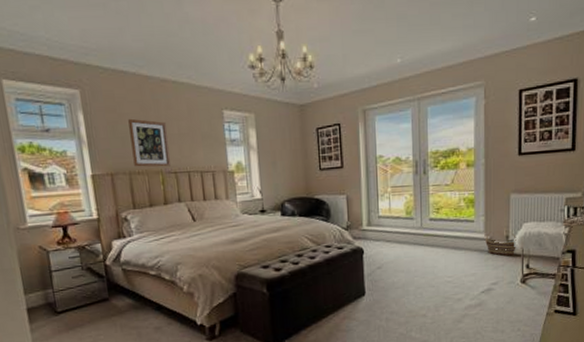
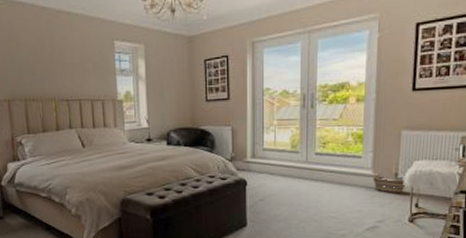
wall art: present [128,118,172,167] -> none [25,47,64,95]

